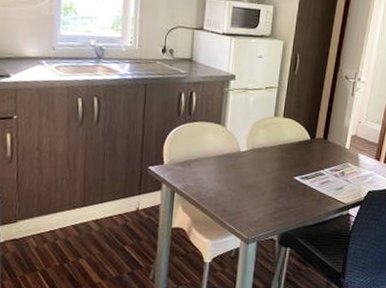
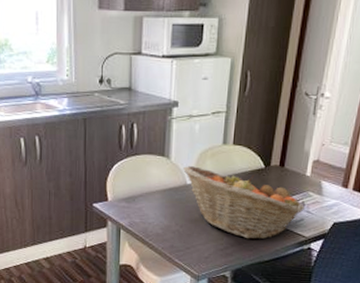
fruit basket: none [237,134,344,205] -> present [183,166,305,240]

